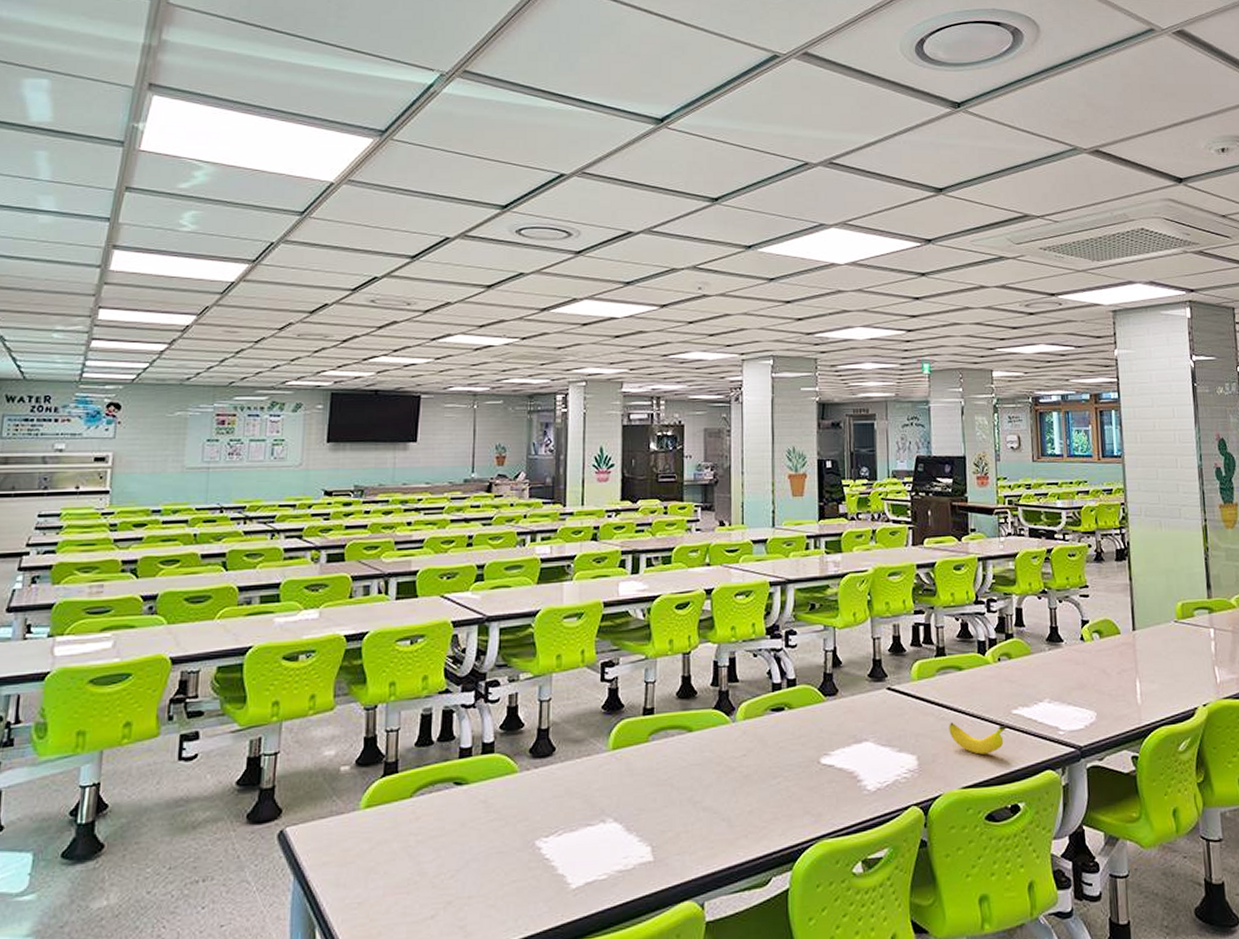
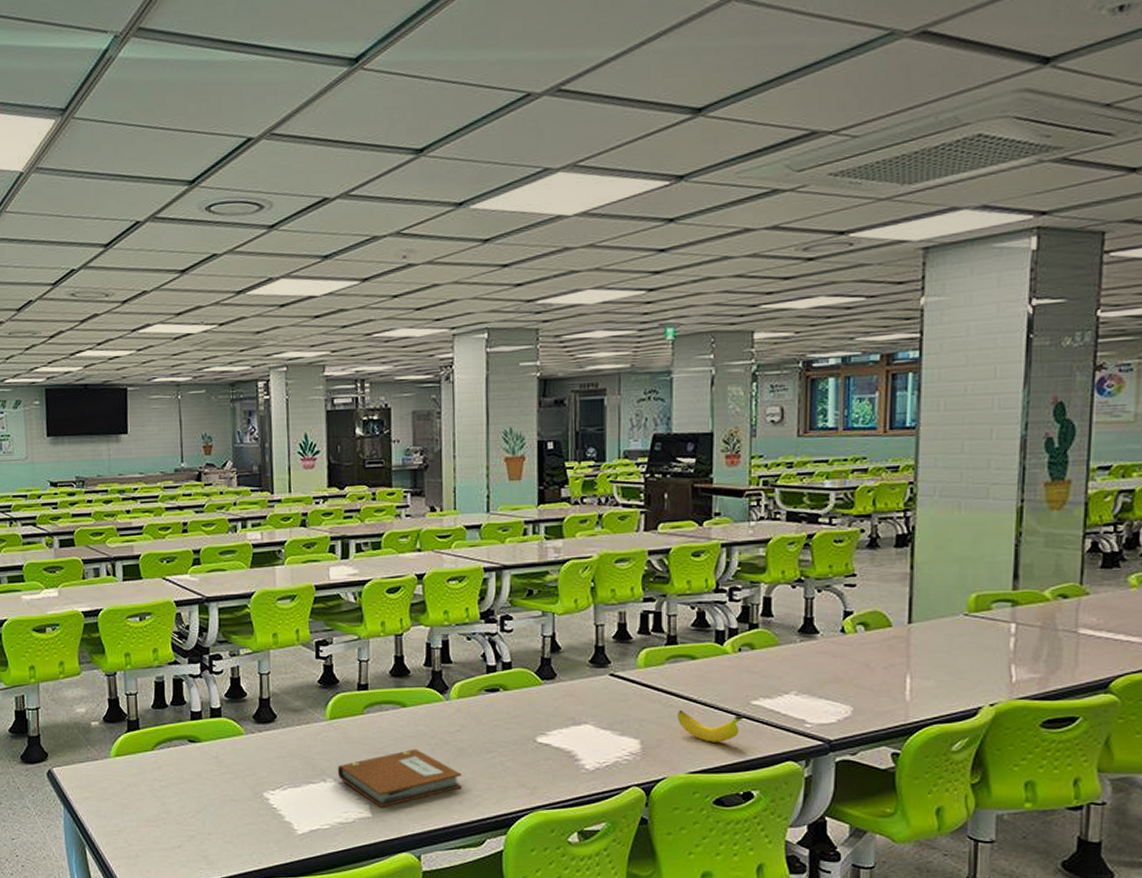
notebook: none [618,778,748,849] -> present [337,748,462,807]

